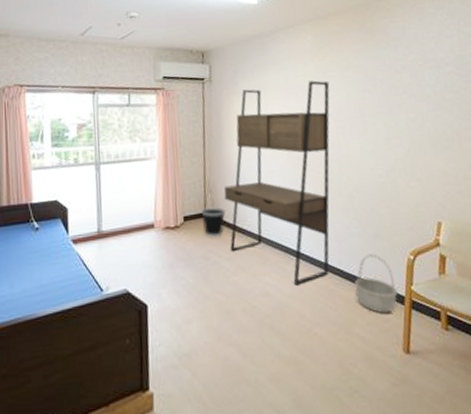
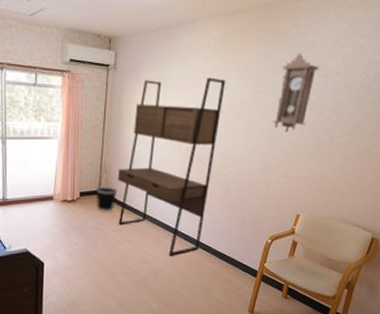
basket: present [354,253,398,314] -> none [218,236,253,283]
pendulum clock: none [387,47,427,130] -> present [273,53,319,133]

